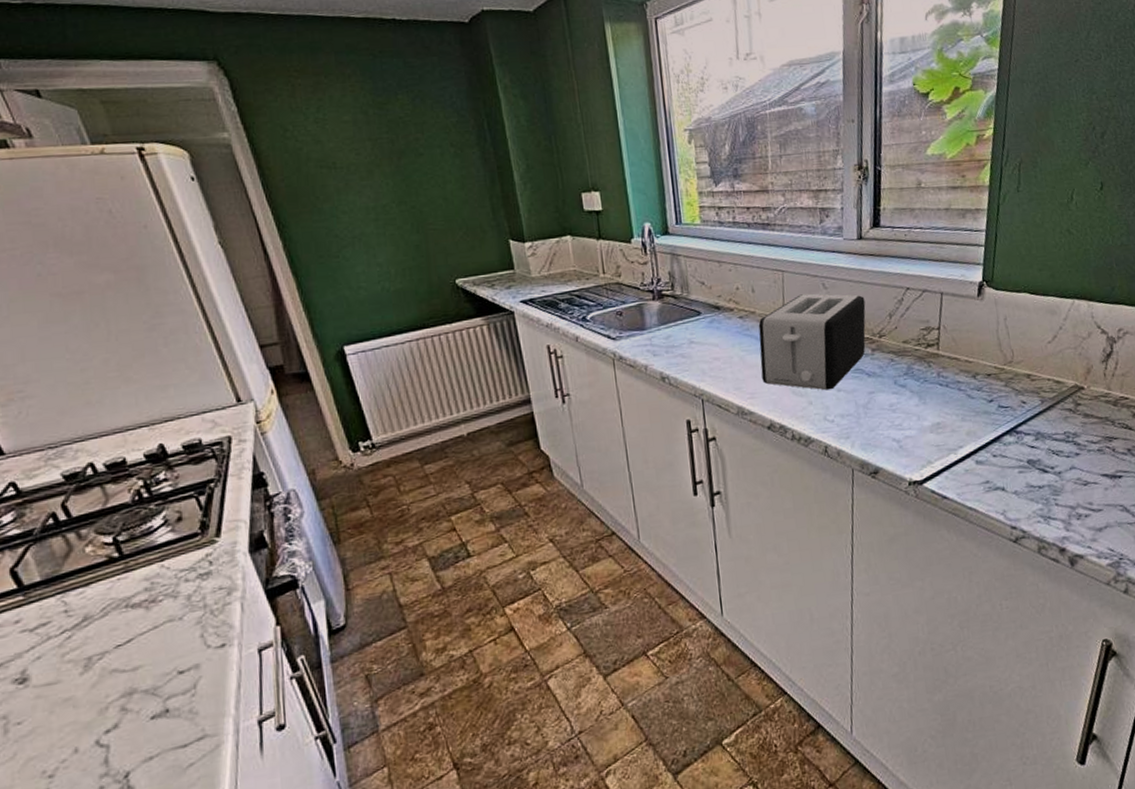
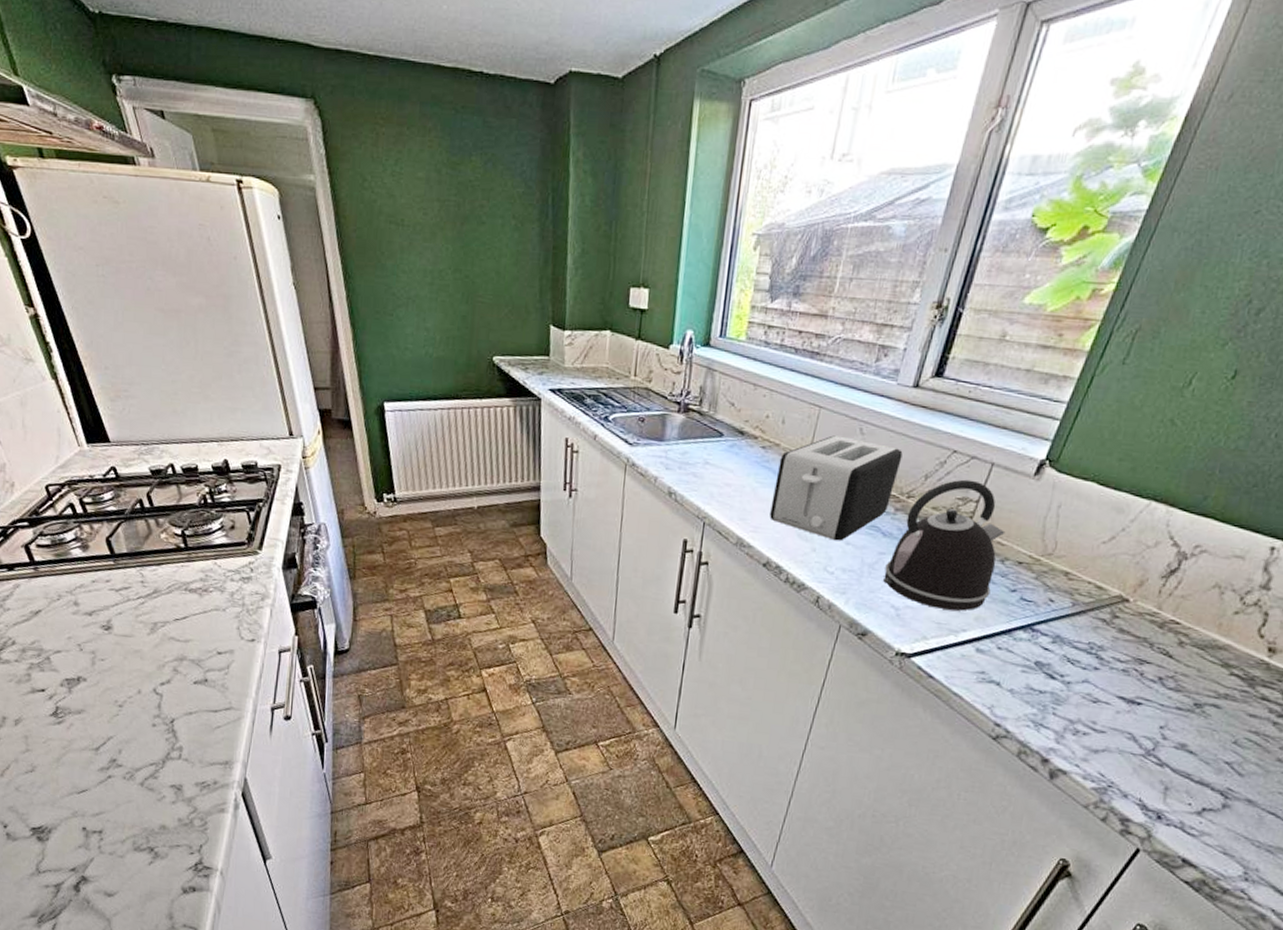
kettle: none [877,310,973,432] -> present [883,479,1006,611]

